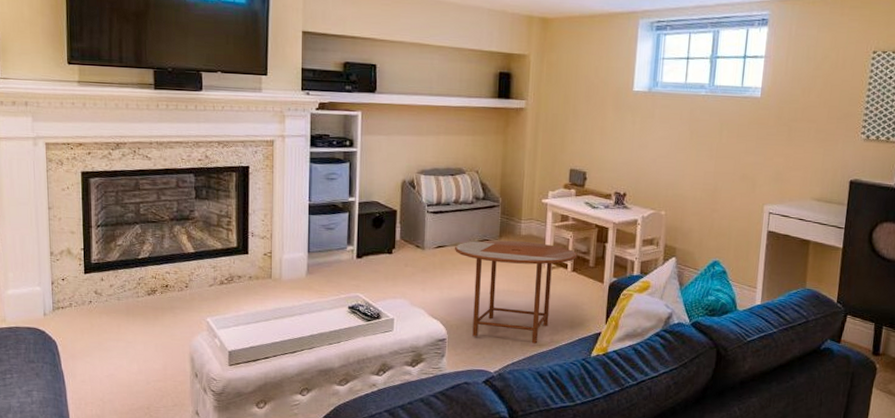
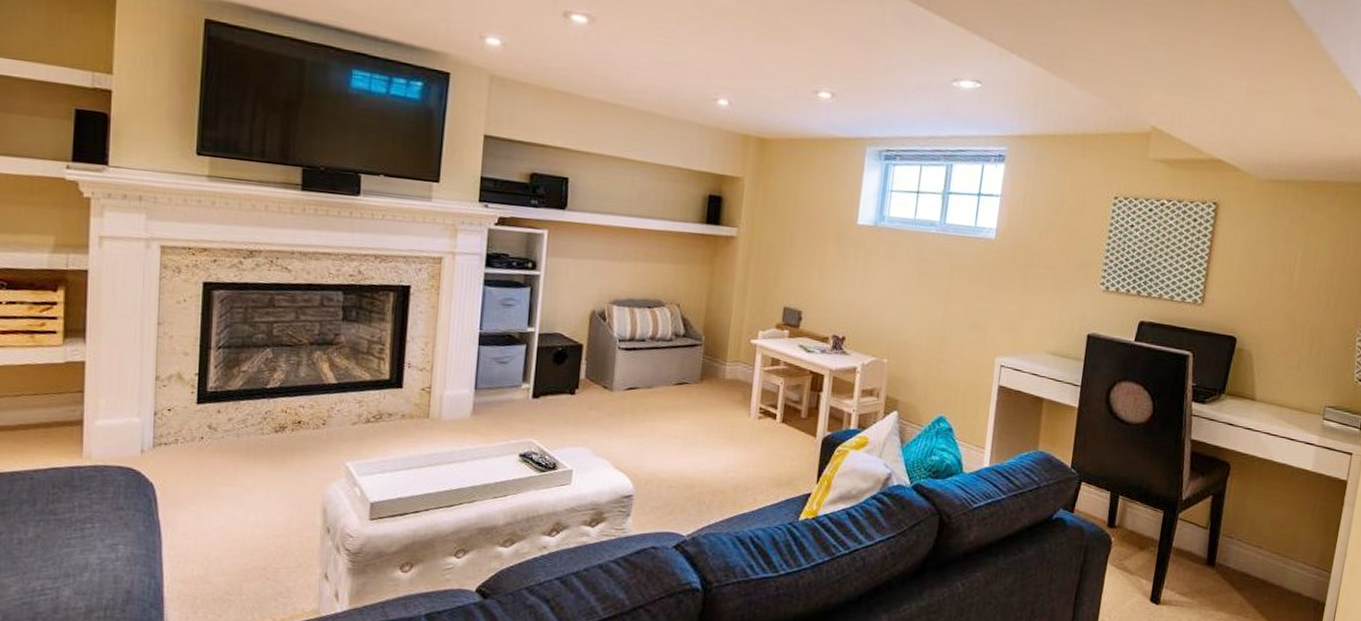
side table: present [454,240,578,344] -> none [647,383,788,504]

